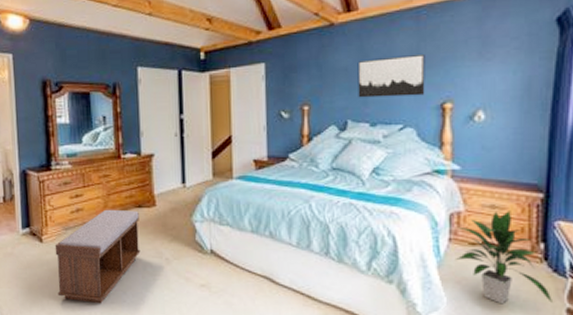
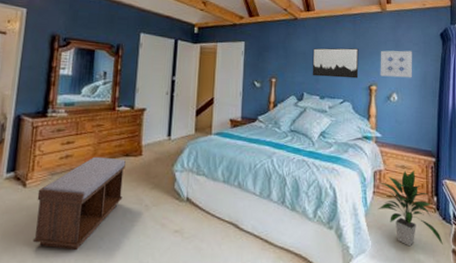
wall art: none [457,49,510,89] -> present [380,50,413,78]

